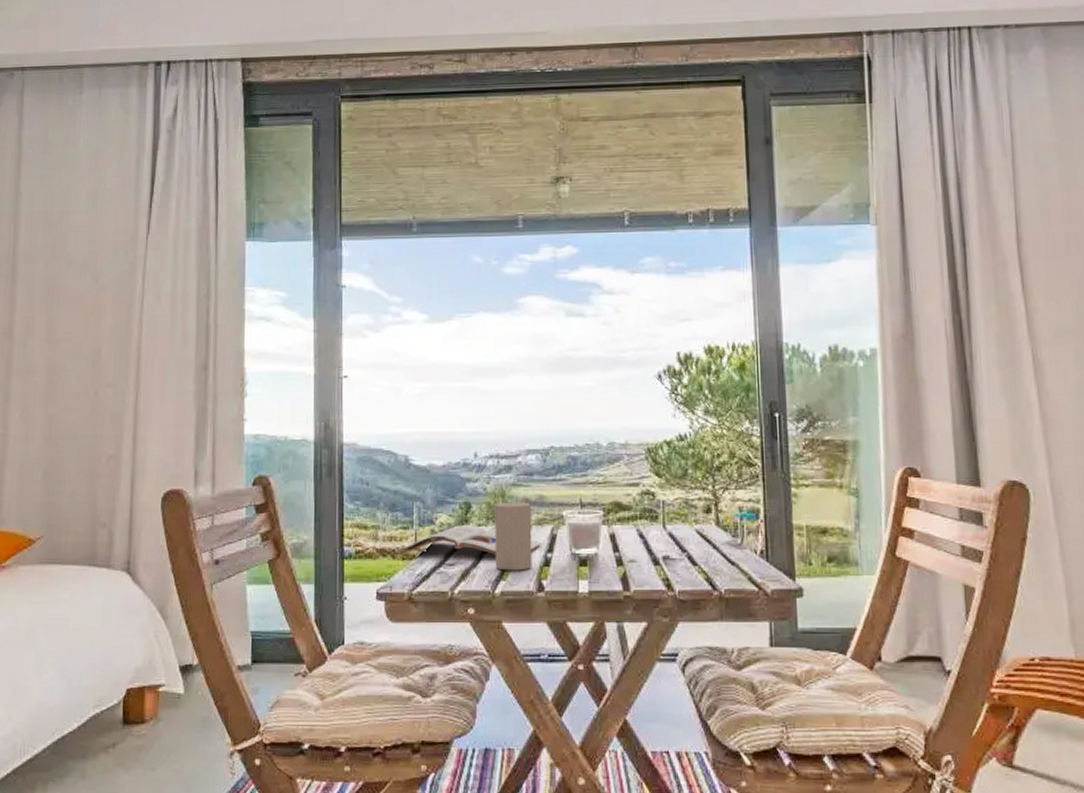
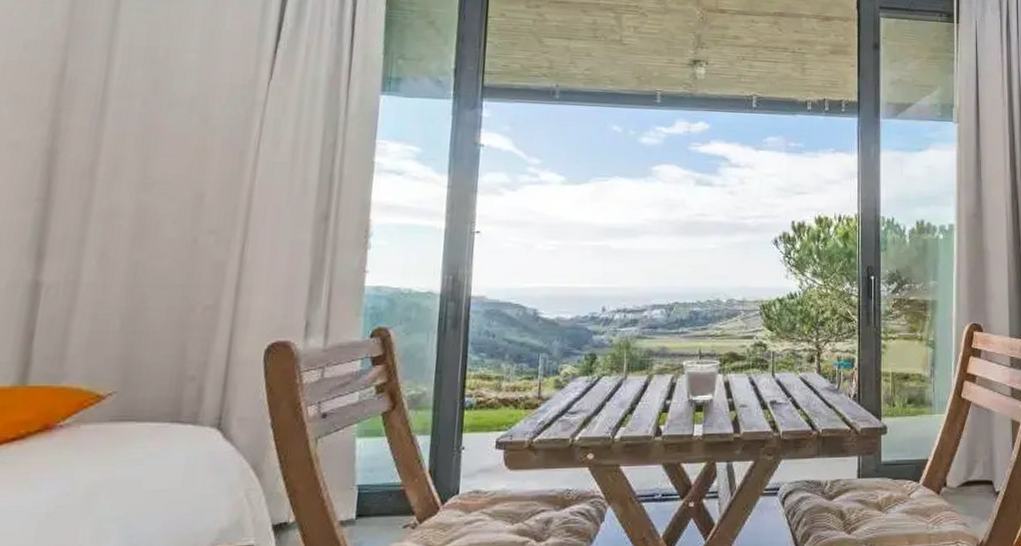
magazine: present [395,525,542,556] -> none [518,375,662,405]
cup: present [495,502,532,571] -> none [616,353,654,418]

